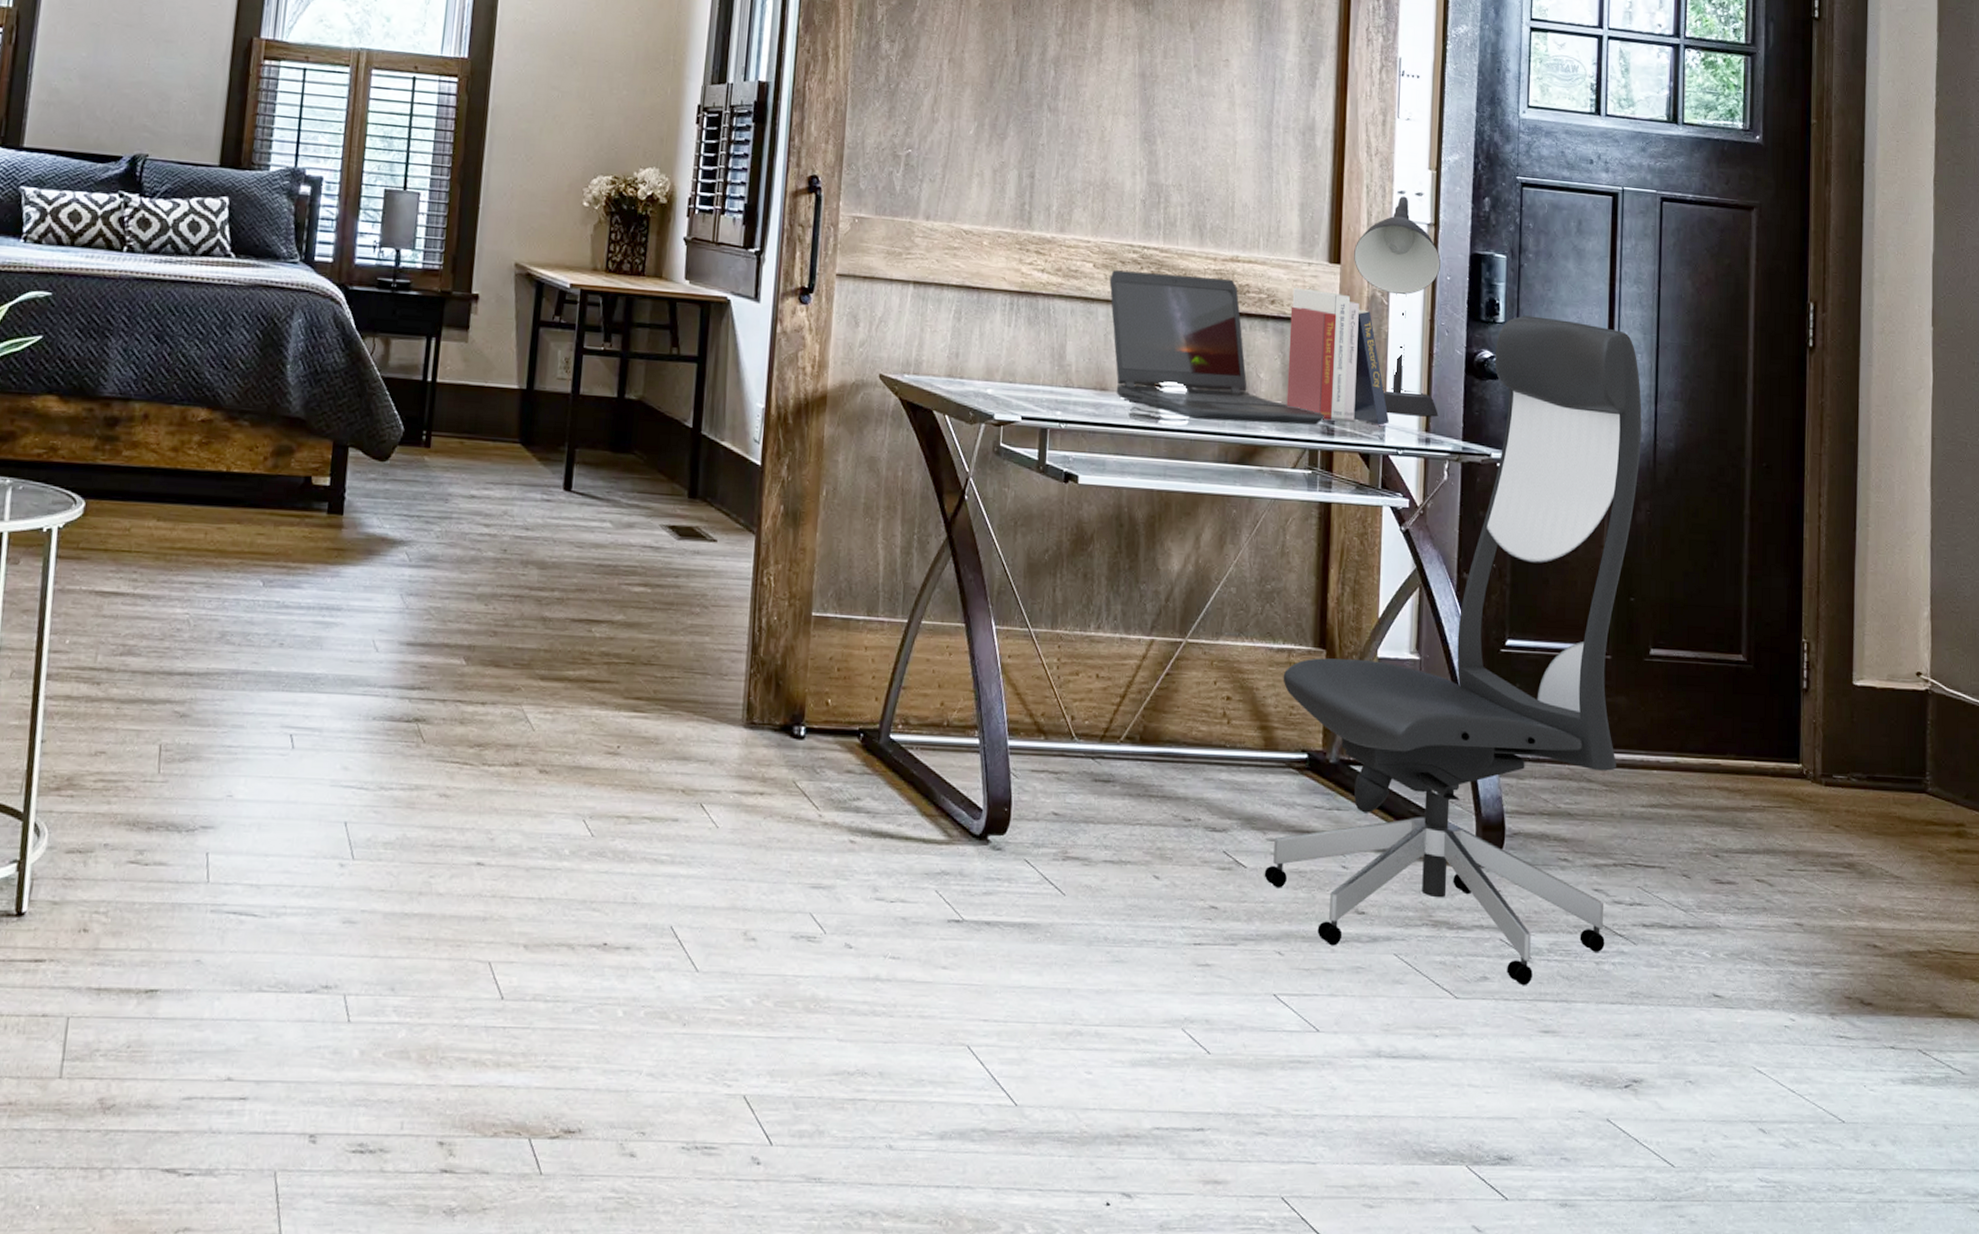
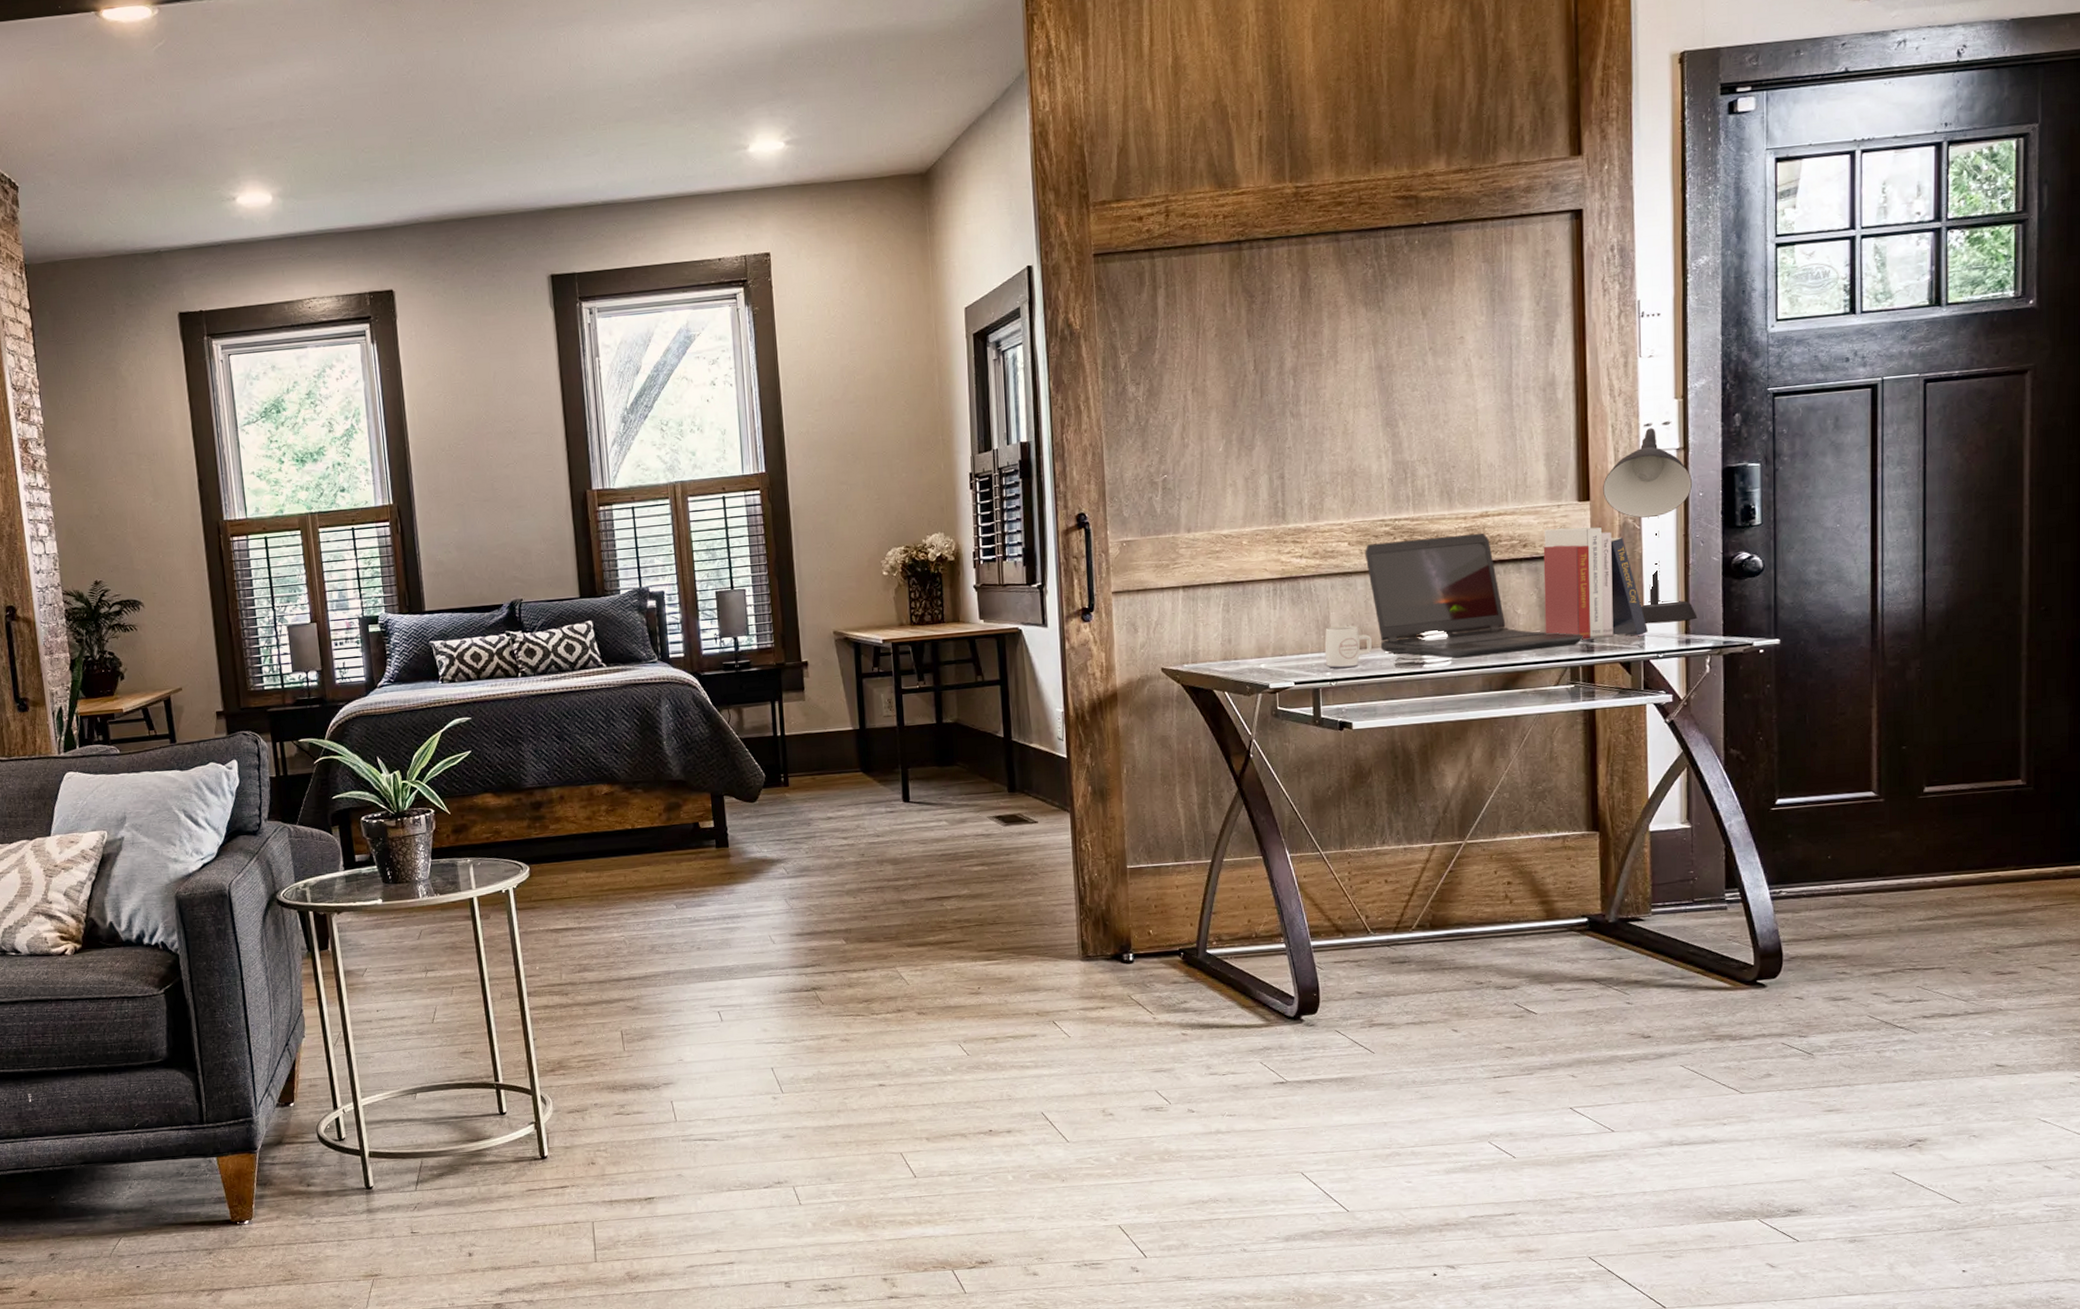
mug: none [1057,358,1108,410] -> present [1324,625,1372,669]
office chair: present [1264,315,1642,986] -> none [1554,511,1909,1078]

